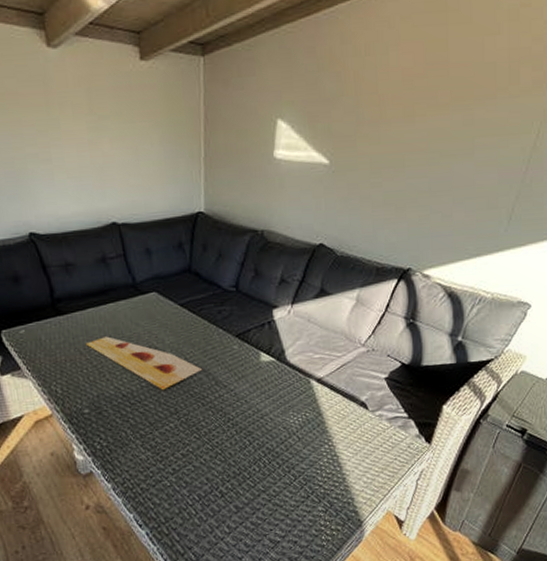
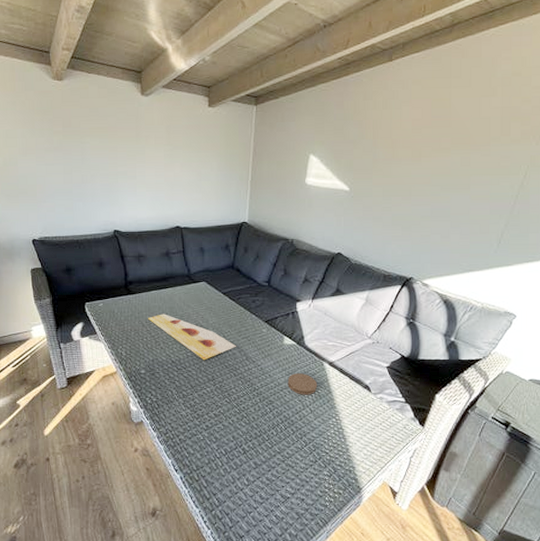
coaster: none [268,395,305,421] -> present [287,373,318,395]

